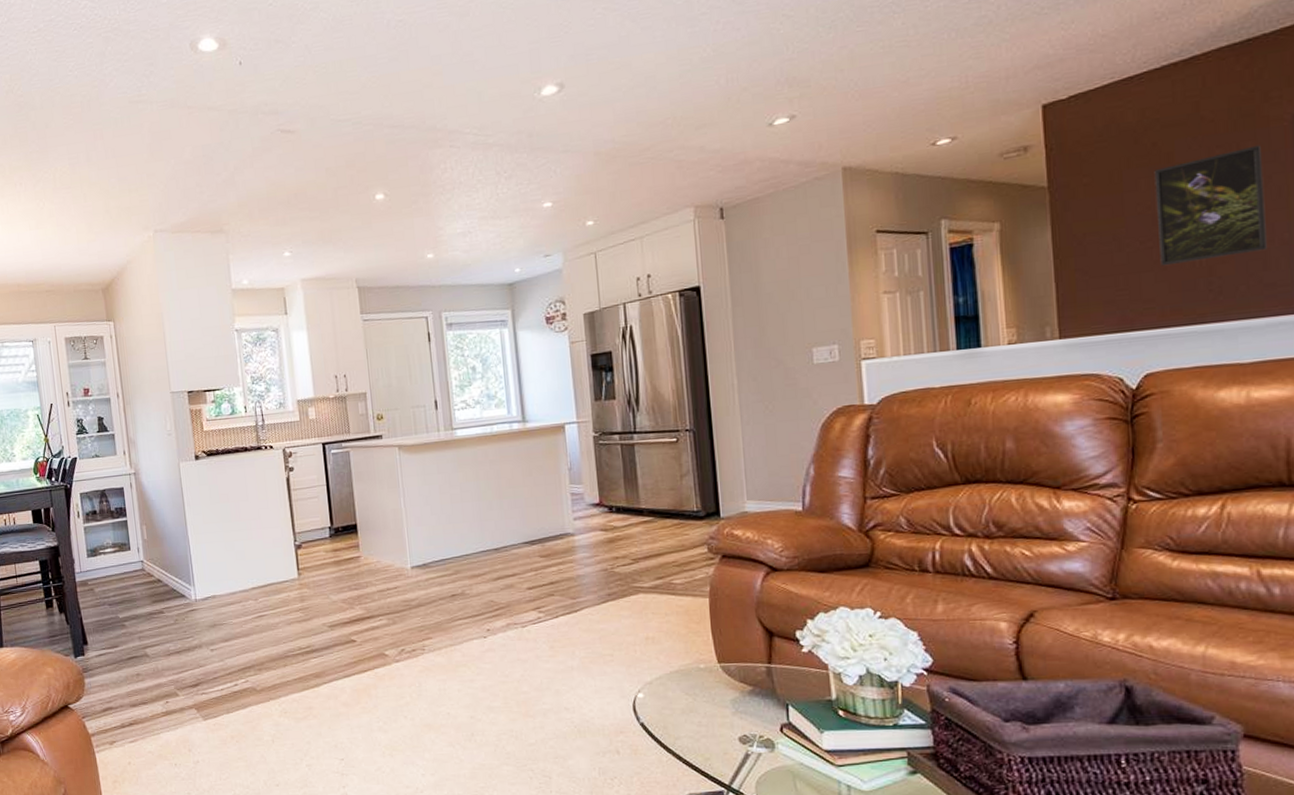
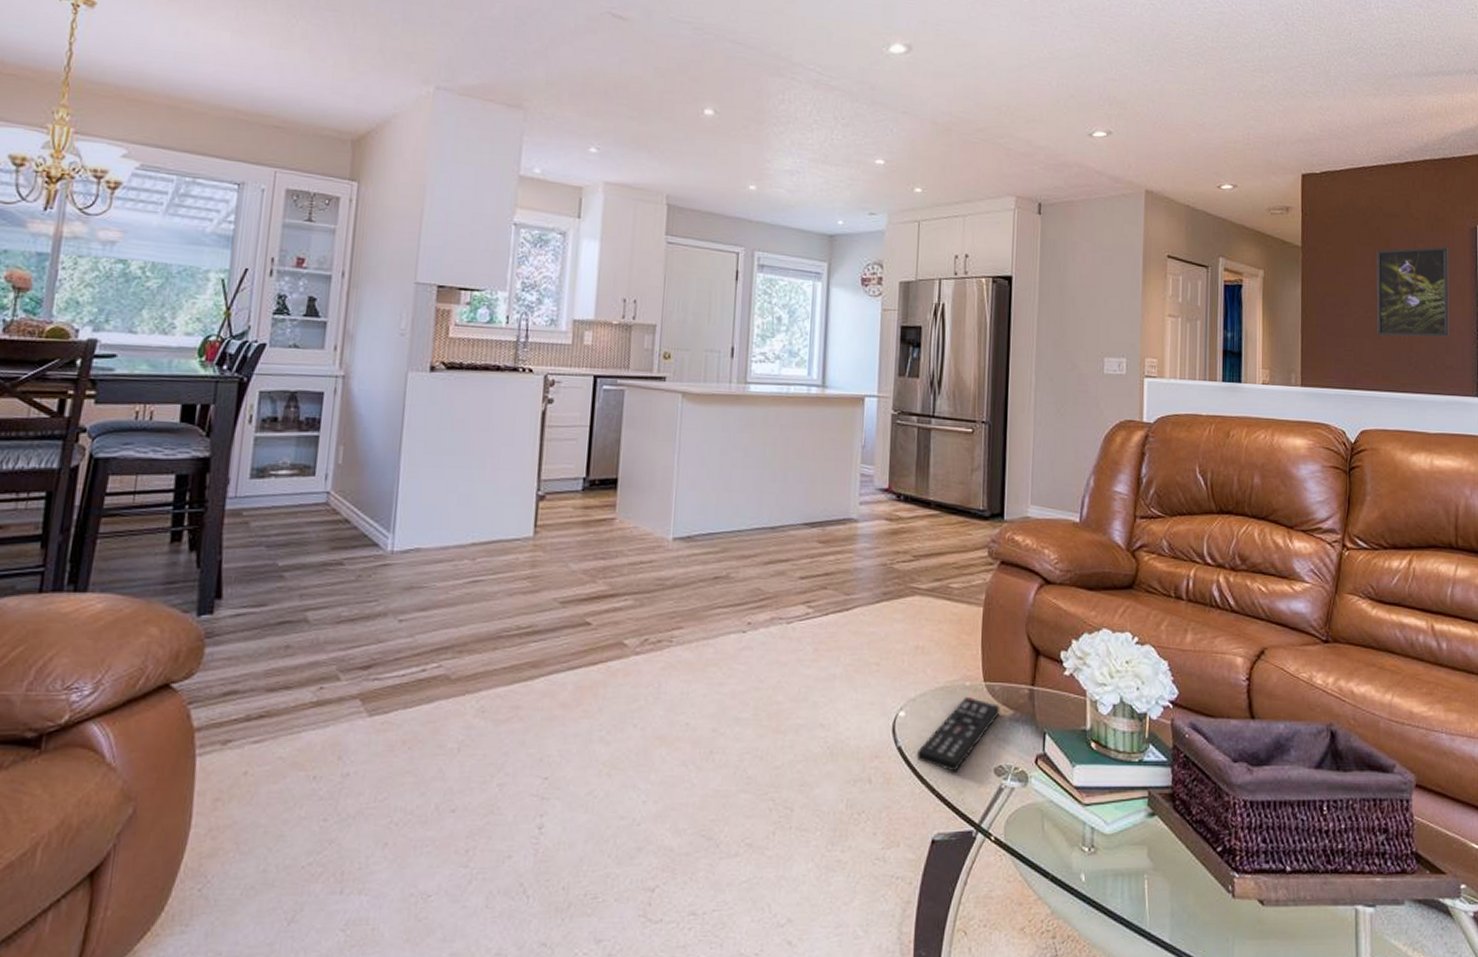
remote control: none [659,678,738,742] -> present [916,697,1000,772]

